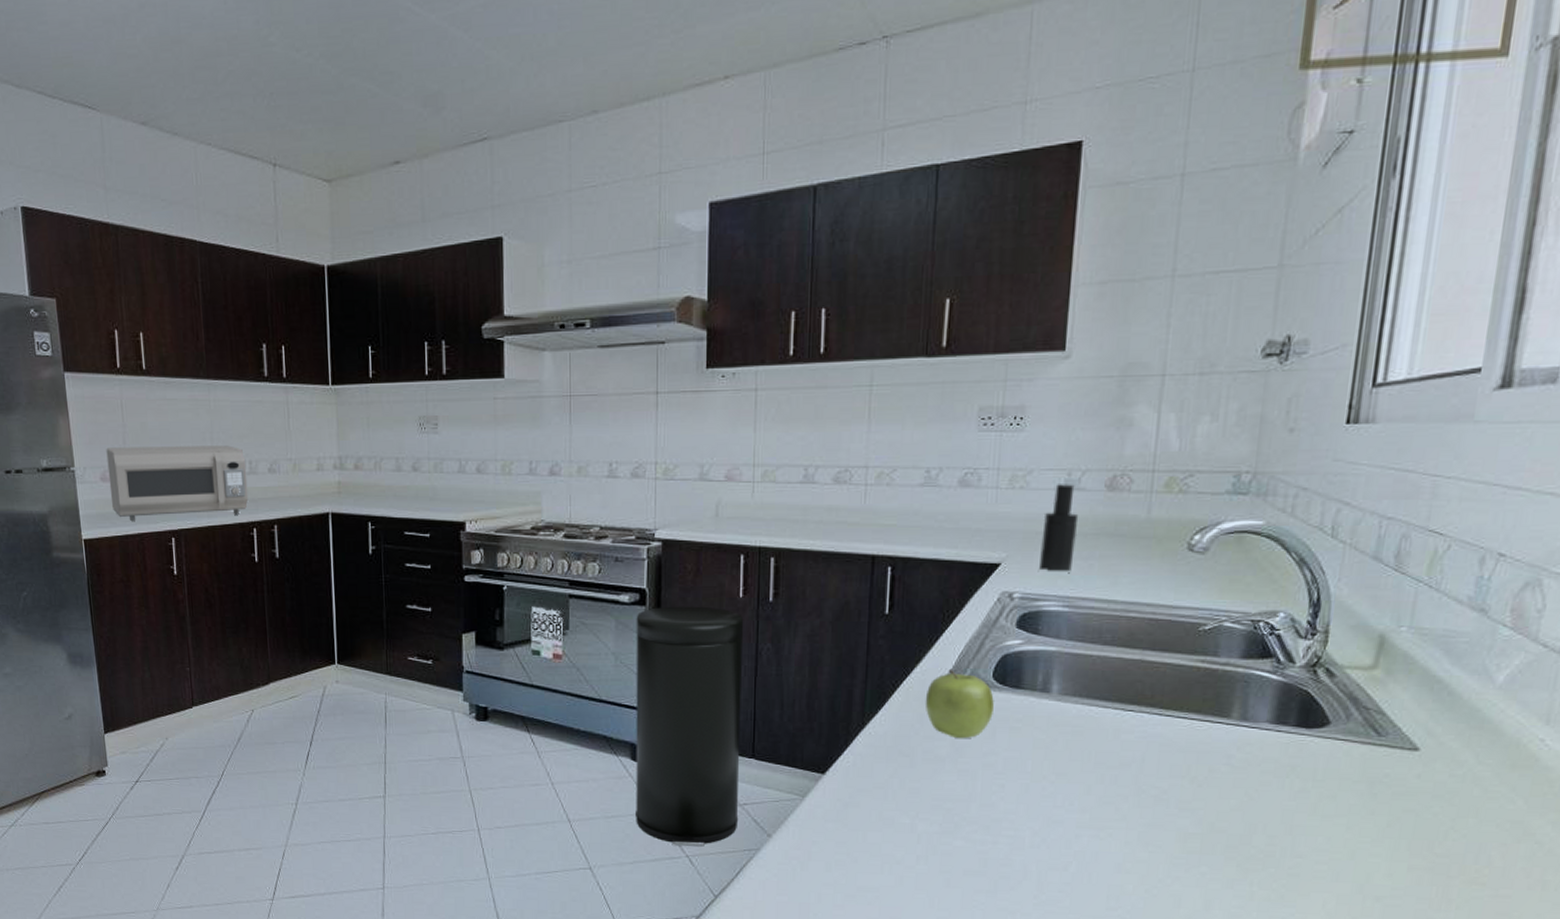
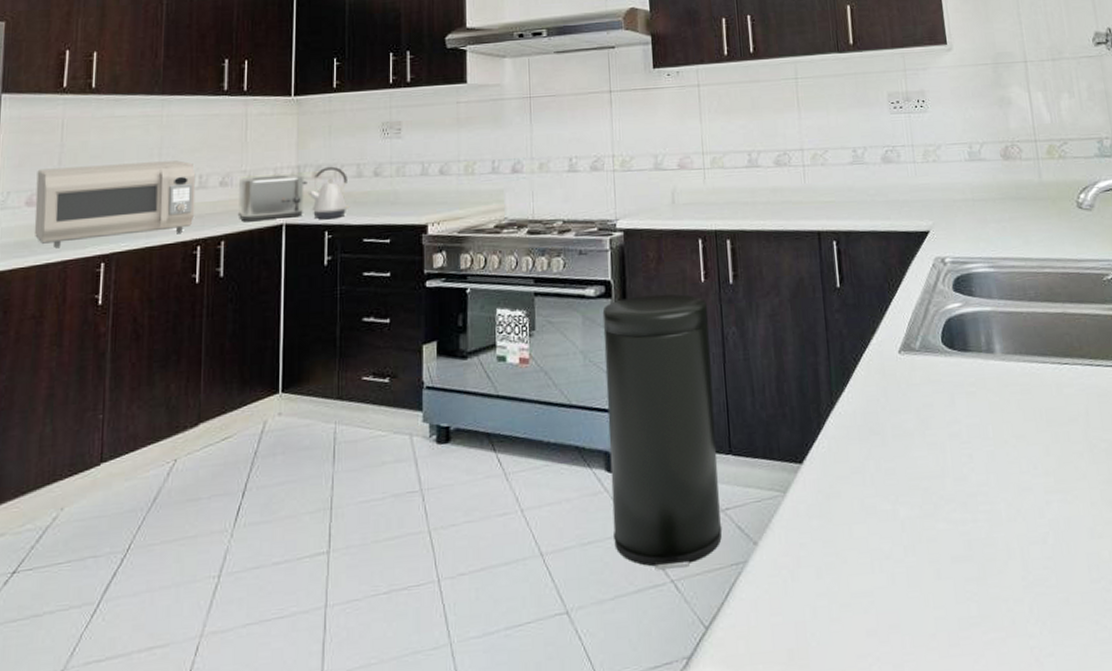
toaster: none [286,465,349,509] -> present [237,174,307,222]
kettle: none [350,459,391,511] -> present [307,166,350,220]
fruit: present [925,670,994,739] -> none [885,338,949,410]
soap dispenser: present [1038,484,1079,574] -> none [957,155,989,237]

